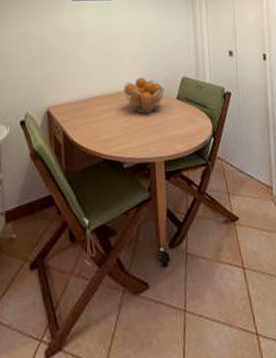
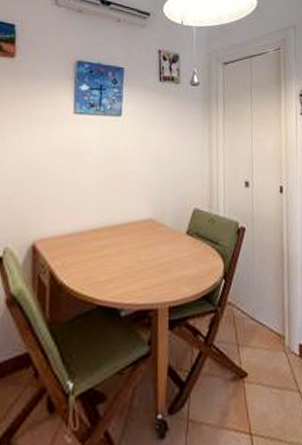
fruit basket: present [123,77,166,113] -> none [127,207,175,250]

